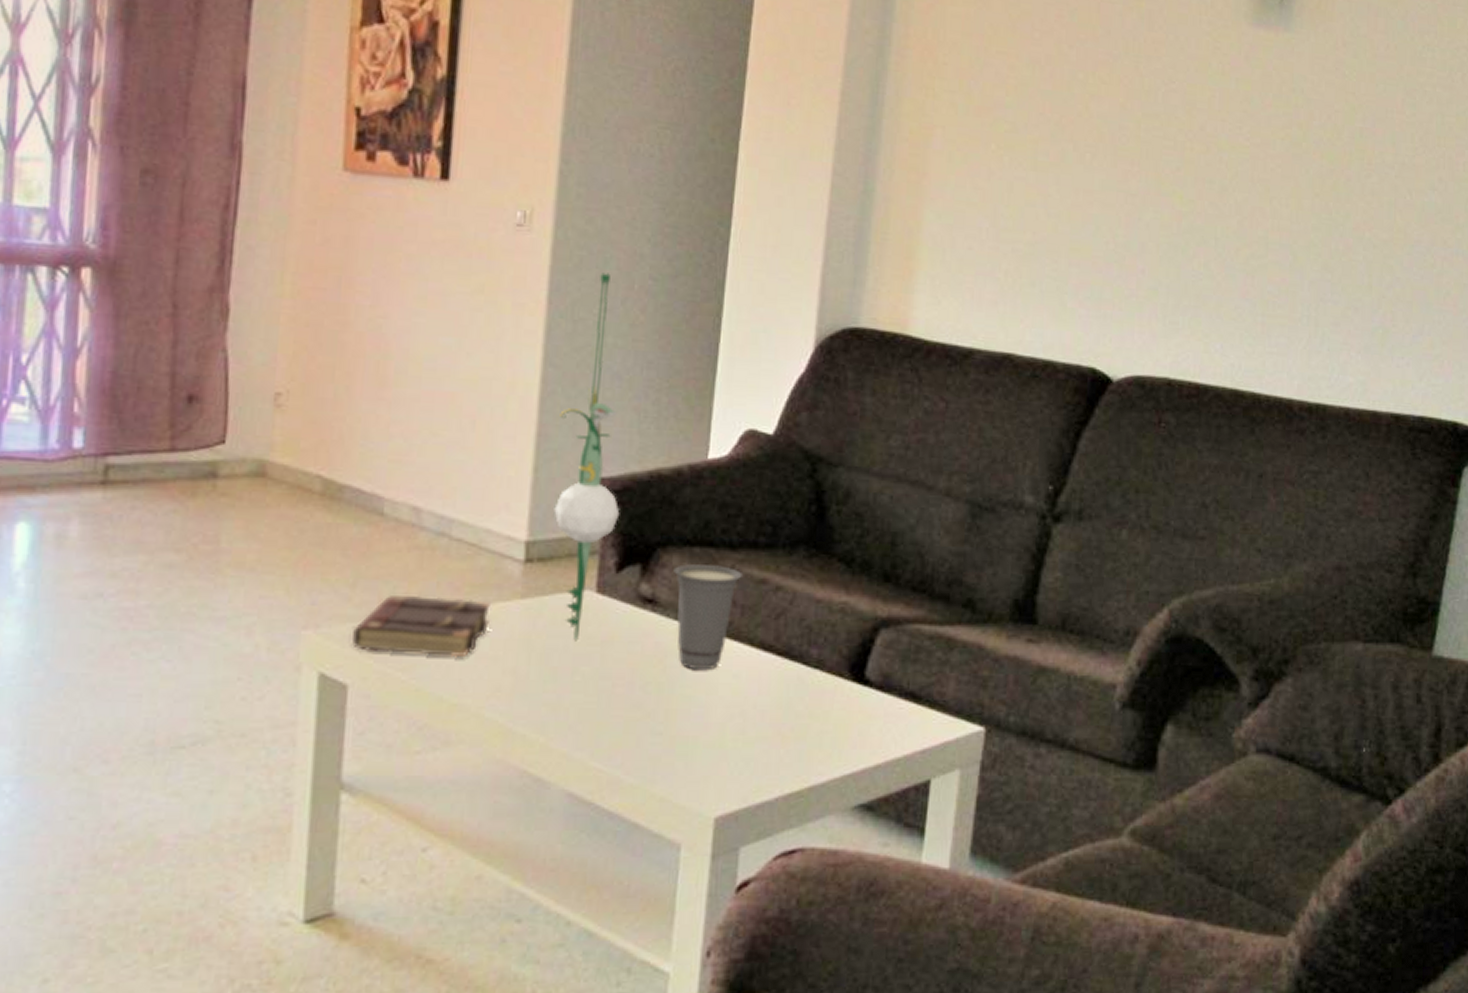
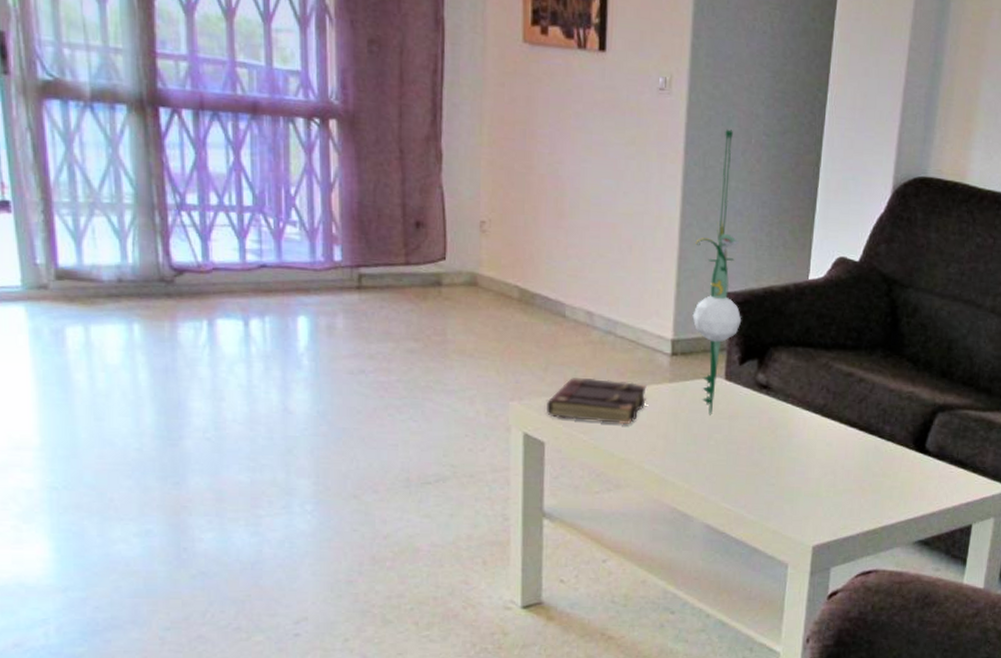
cup: present [673,563,742,671] -> none [782,359,834,440]

